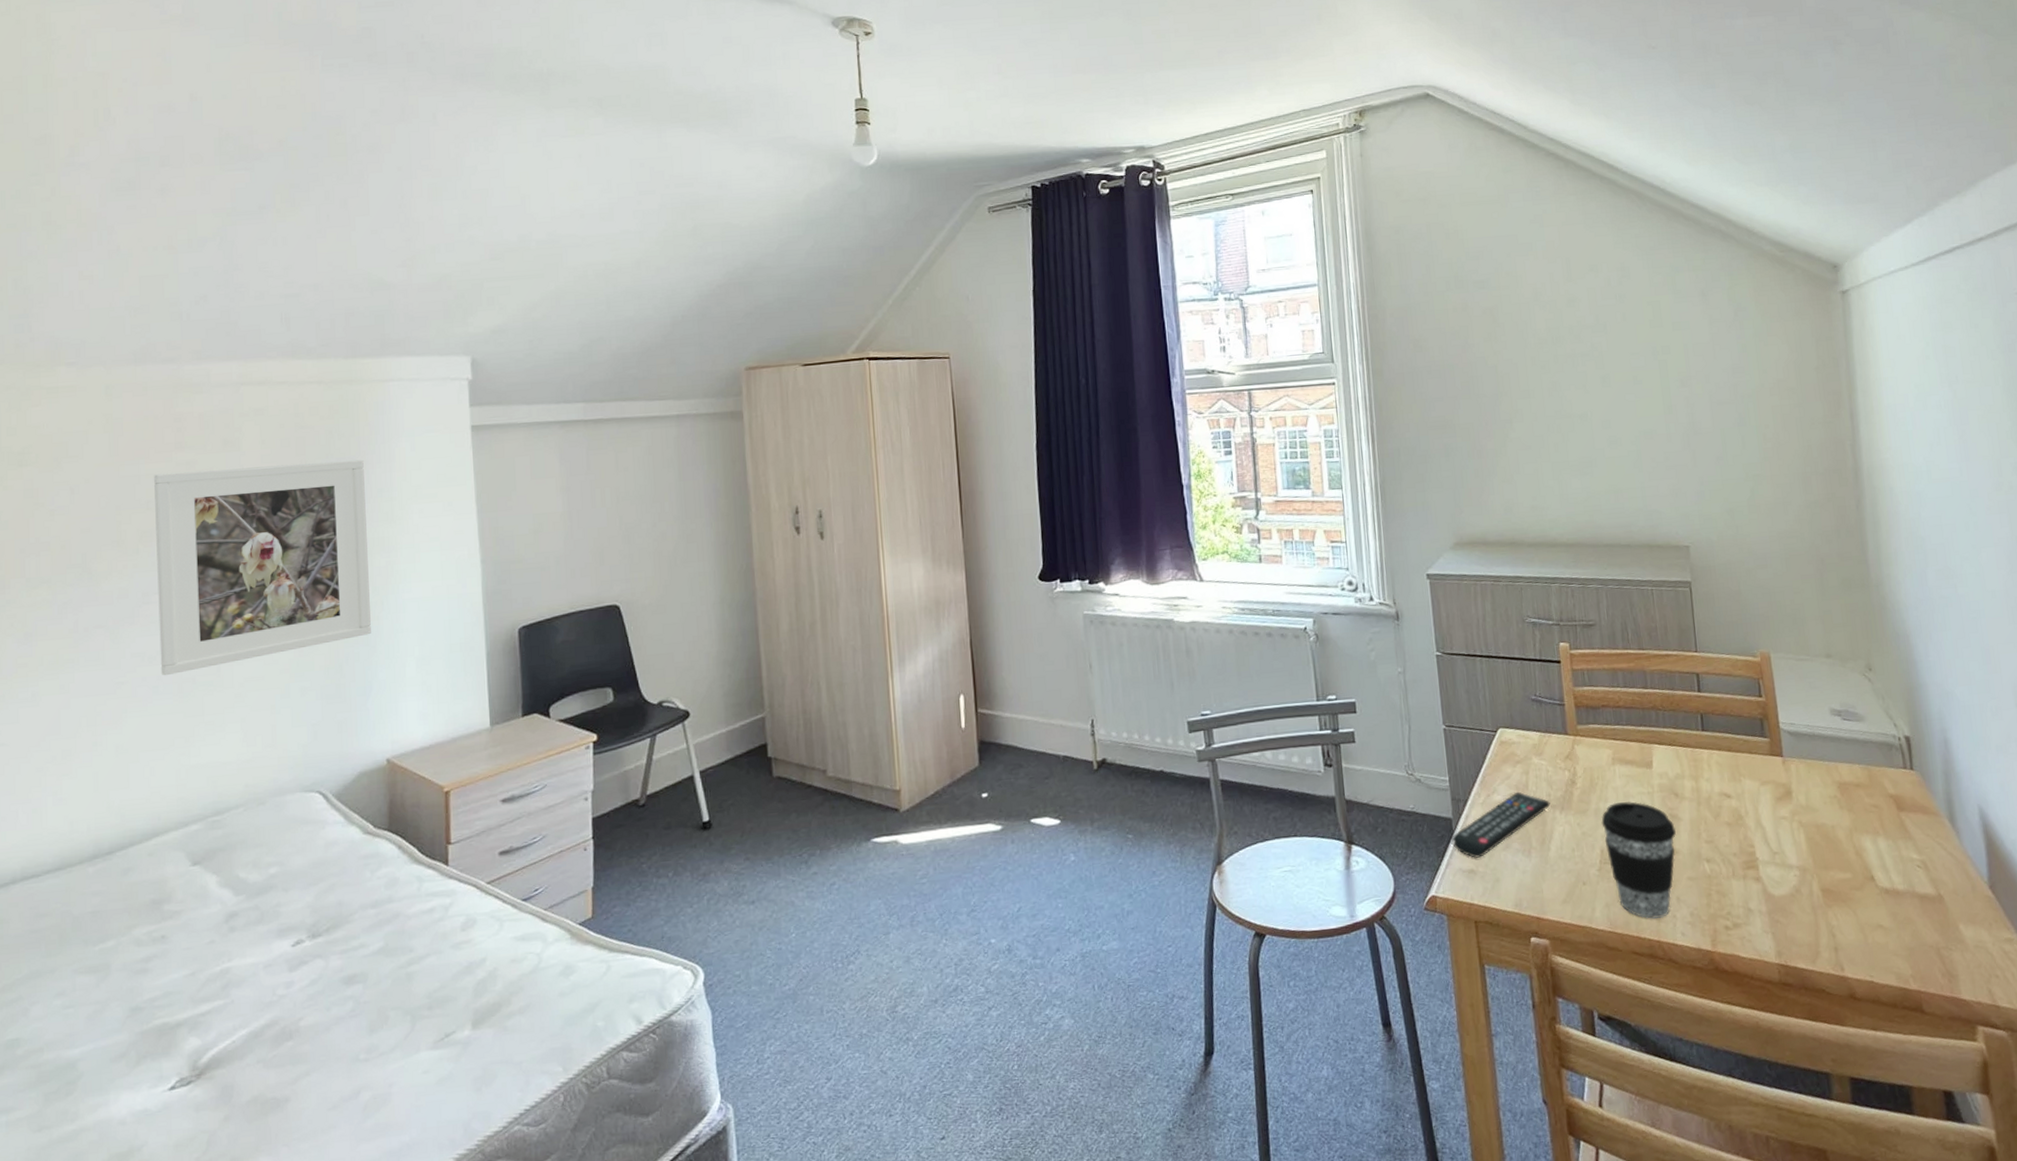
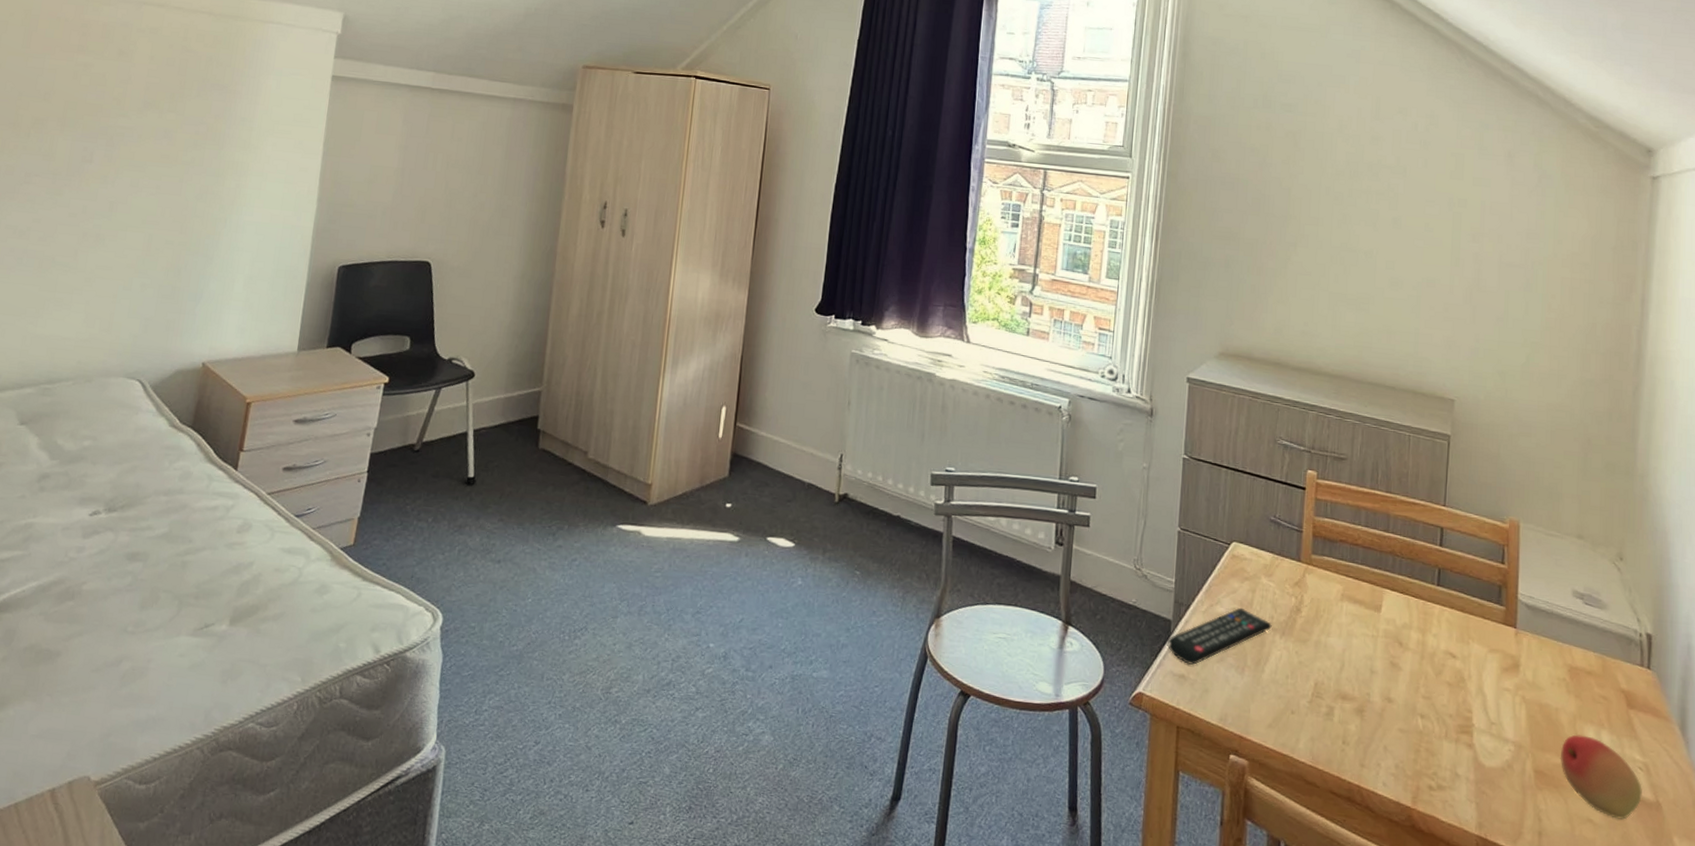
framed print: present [154,459,371,676] -> none [27,70,234,251]
coffee cup: present [1601,801,1676,919] -> none [1320,638,1394,764]
fruit: none [1843,846,1925,919] -> present [1560,735,1642,820]

